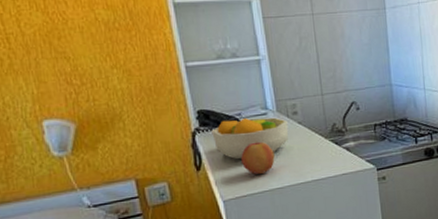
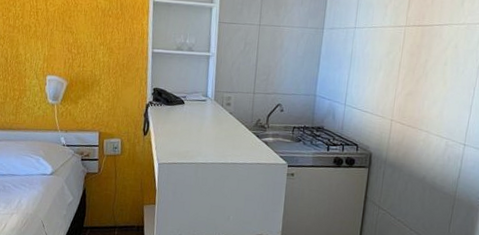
fruit bowl: present [211,117,289,160] -> none [160,99,221,133]
apple: present [241,140,275,174] -> none [178,120,206,149]

